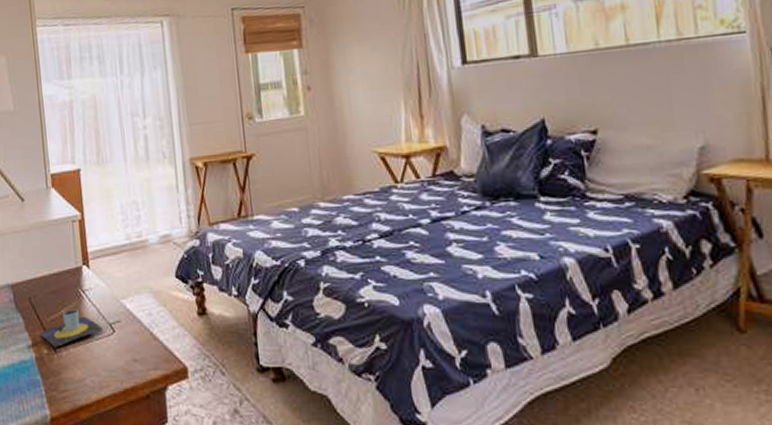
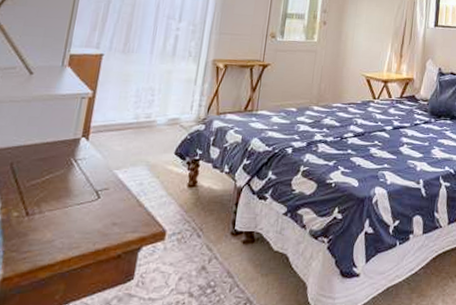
mug: present [40,309,103,348] -> none [14,176,87,211]

